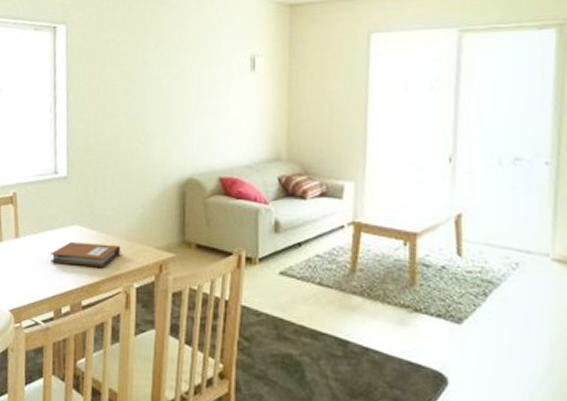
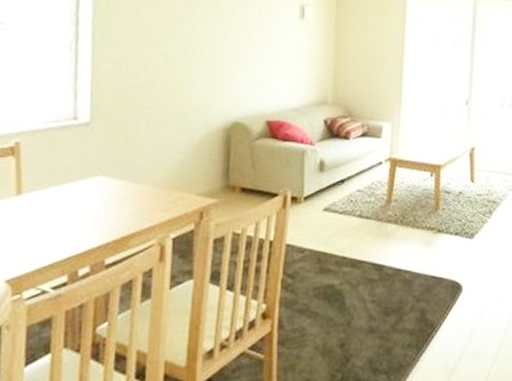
notebook: present [51,242,121,267] -> none [65,194,156,221]

